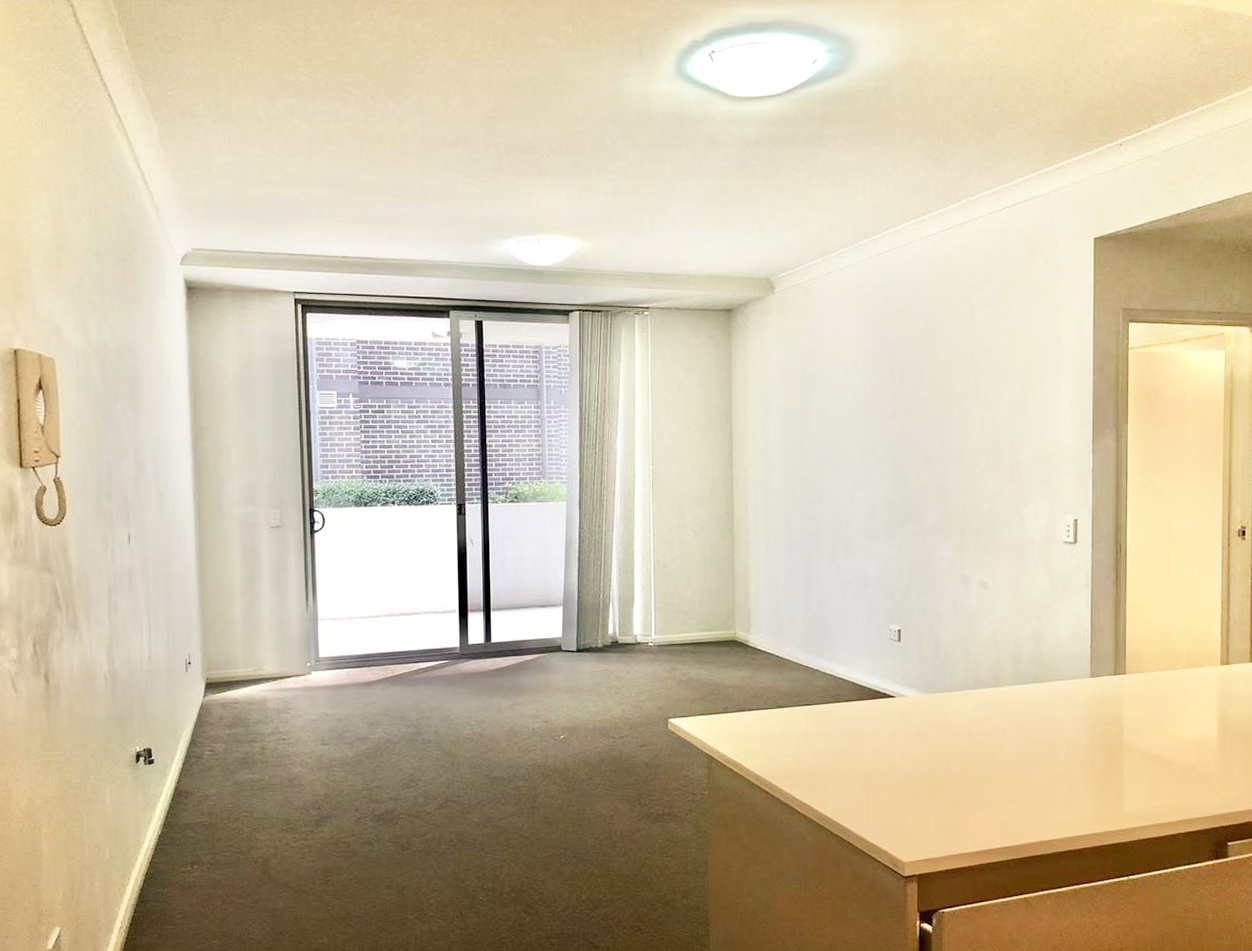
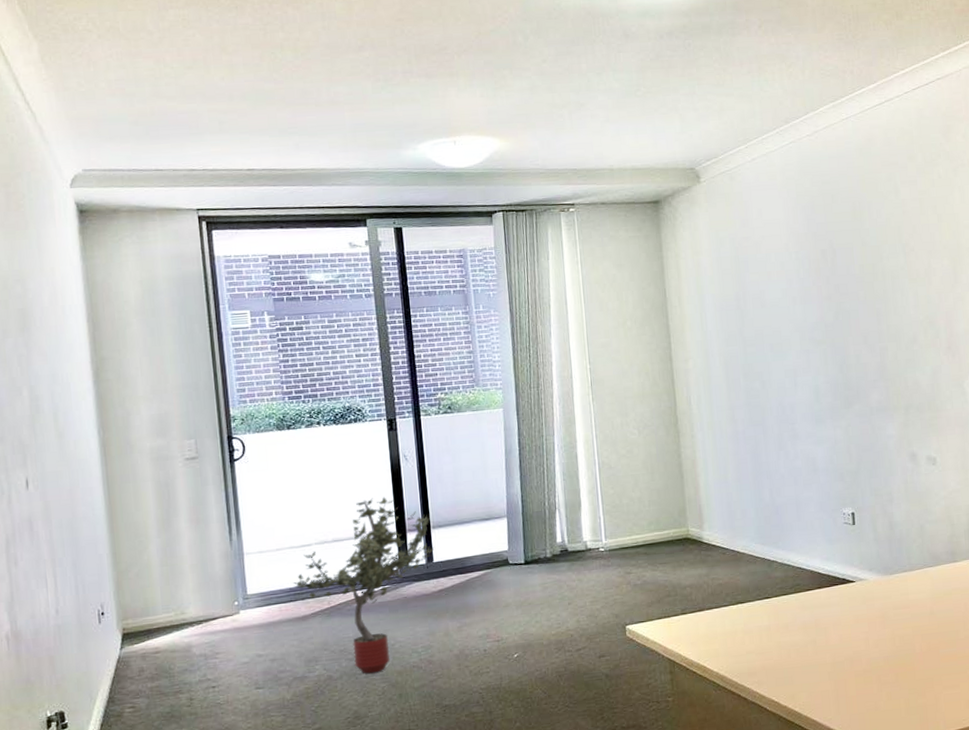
potted tree: none [362,577,493,741] -> present [294,497,435,674]

